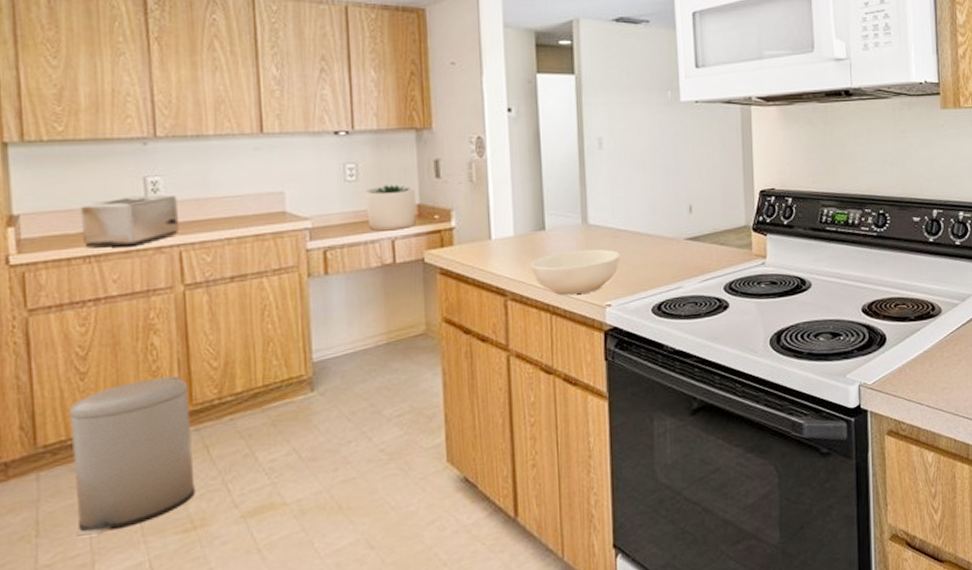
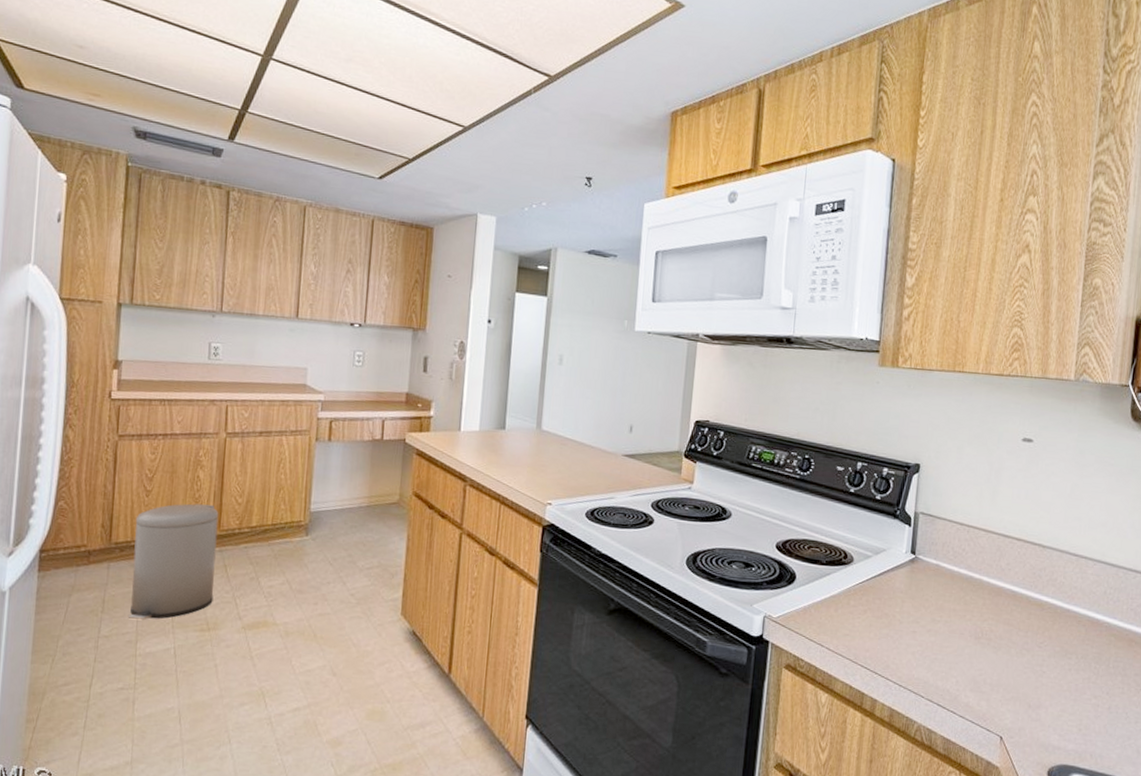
toaster: present [80,195,180,249] -> none [161,356,230,397]
planter: present [365,184,417,231] -> none [366,373,407,412]
bowl: present [530,249,621,296] -> none [489,451,566,491]

